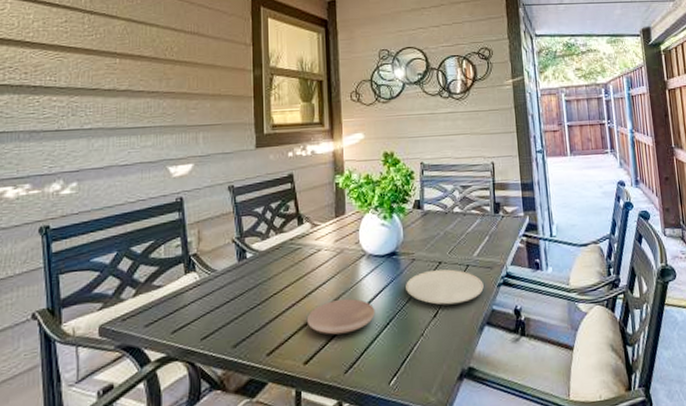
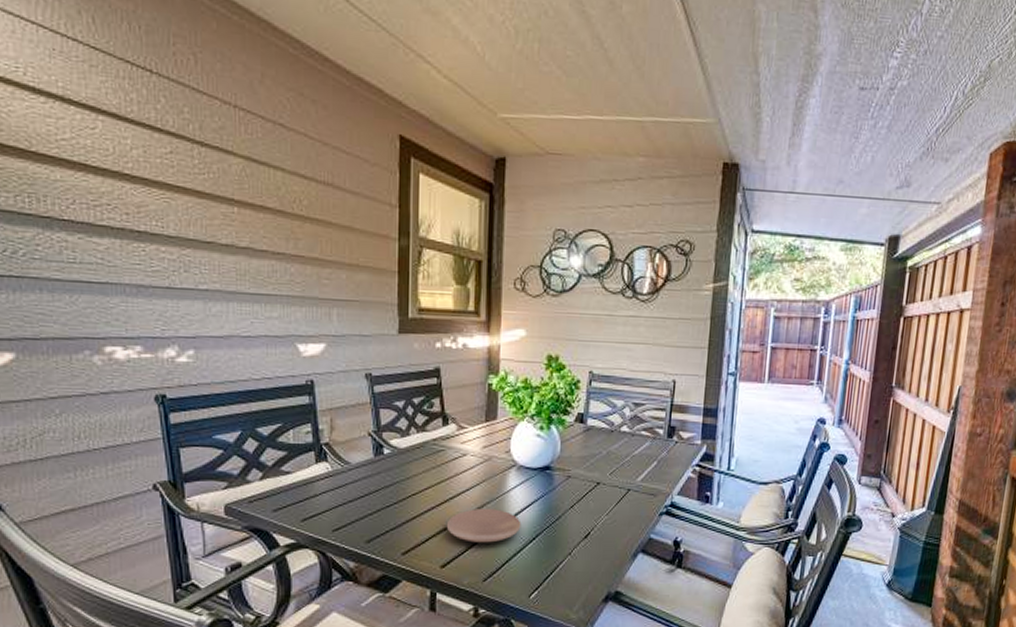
plate: present [406,269,484,305] -> none [557,491,644,528]

